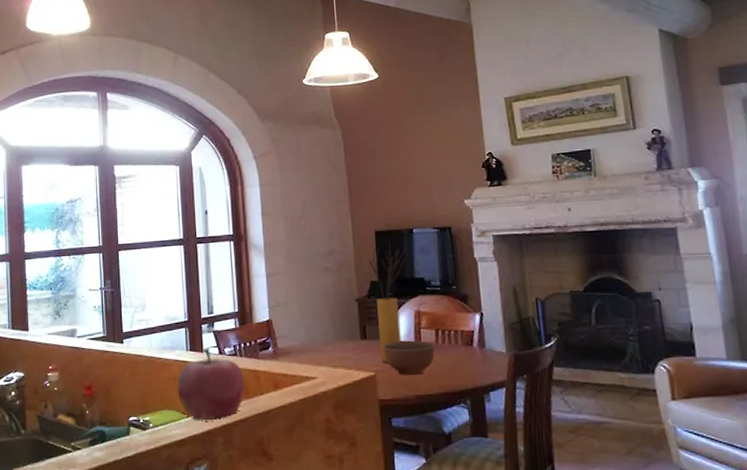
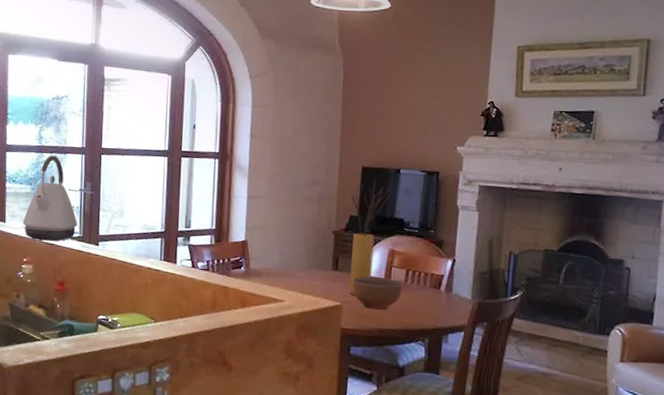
kettle: none [46,257,100,345] -> present [23,155,77,241]
fruit: present [177,348,246,421] -> none [147,259,214,329]

